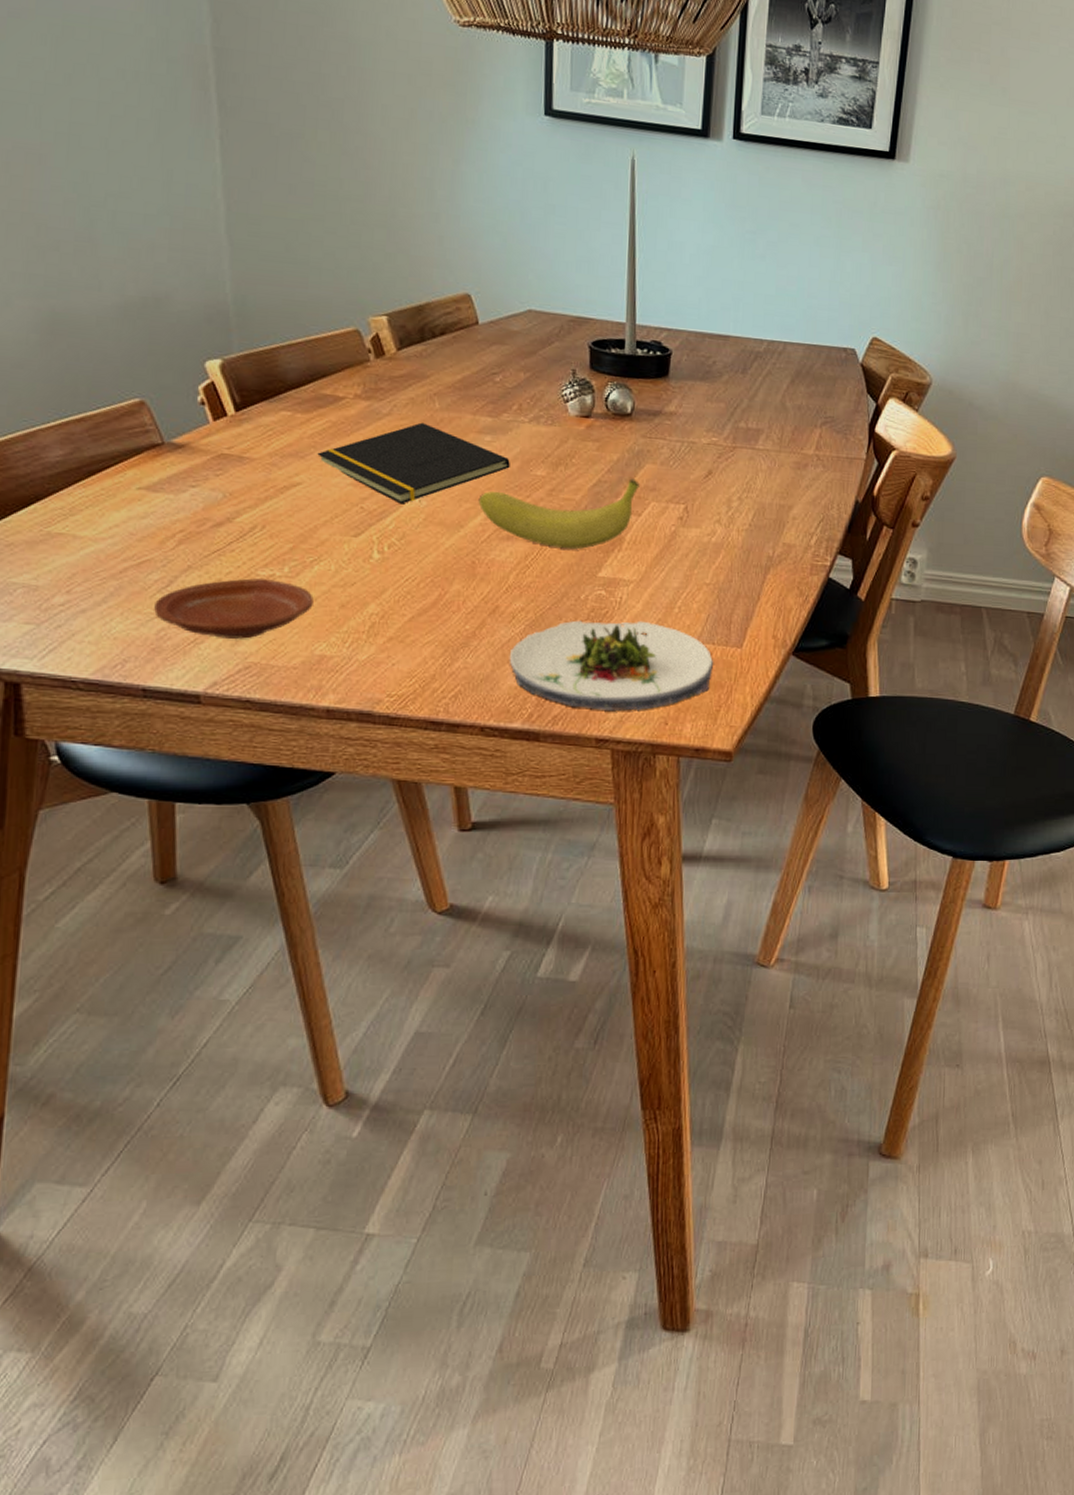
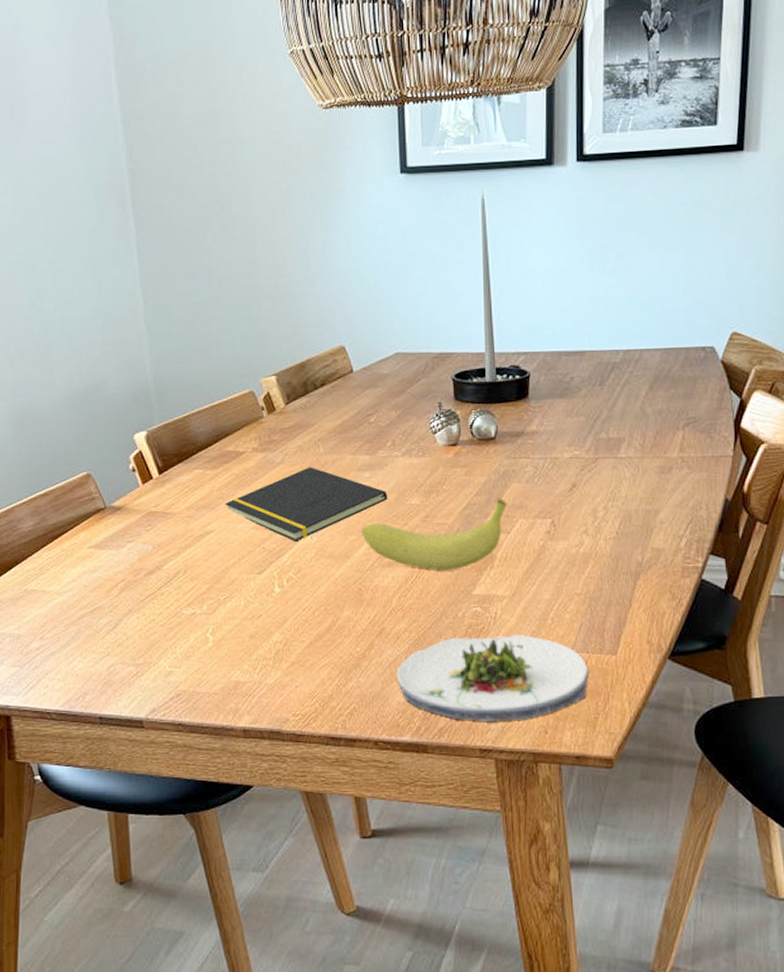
plate: present [154,578,314,640] -> none [105,617,228,672]

